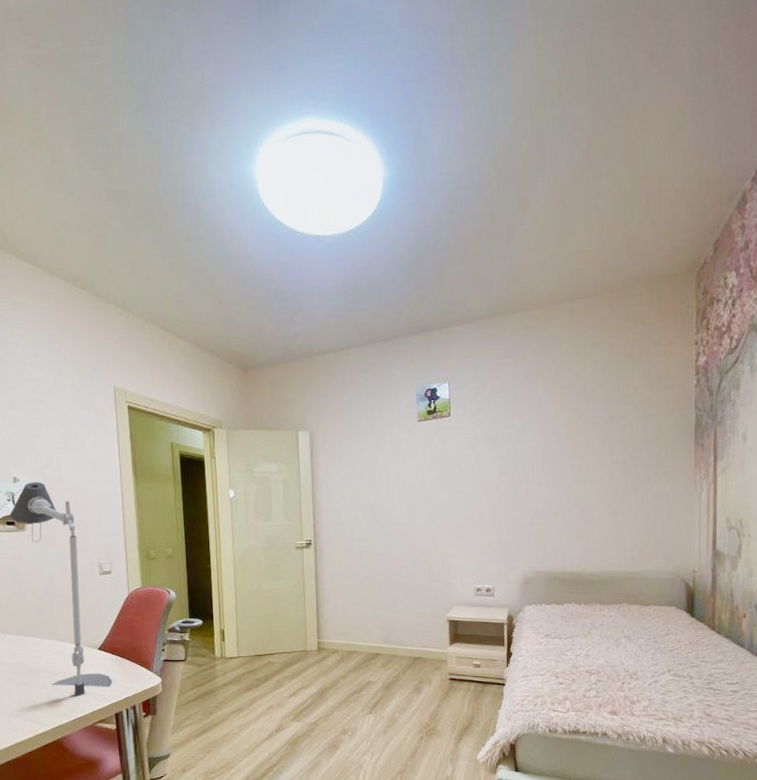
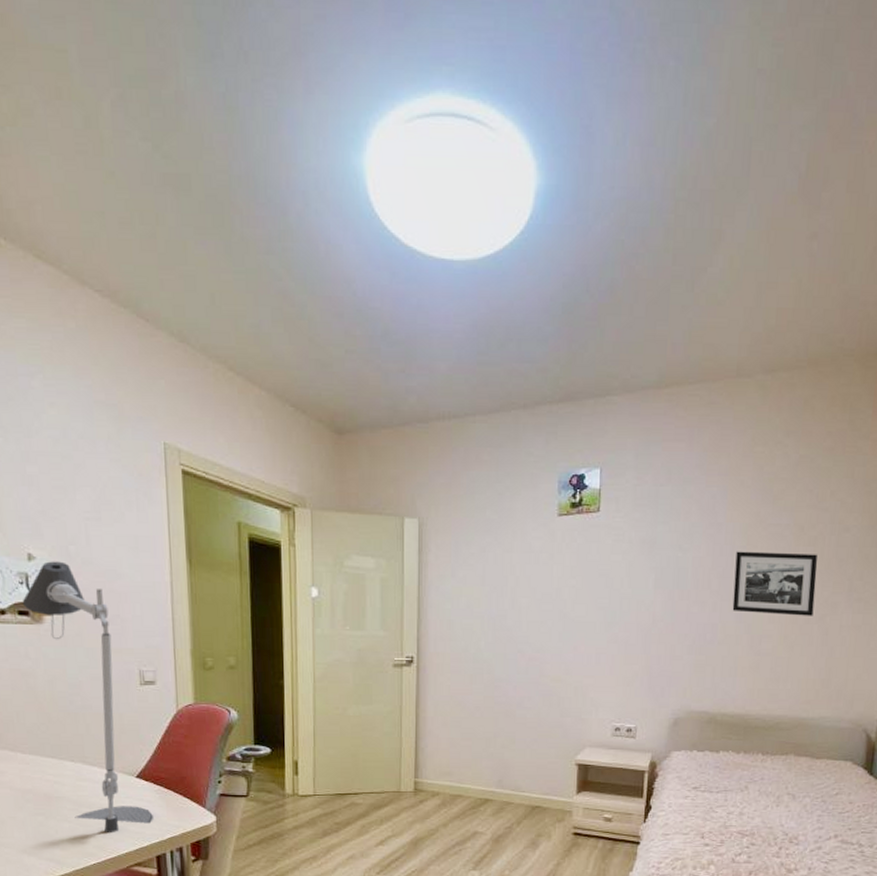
picture frame: none [562,438,630,489] -> present [732,551,818,616]

